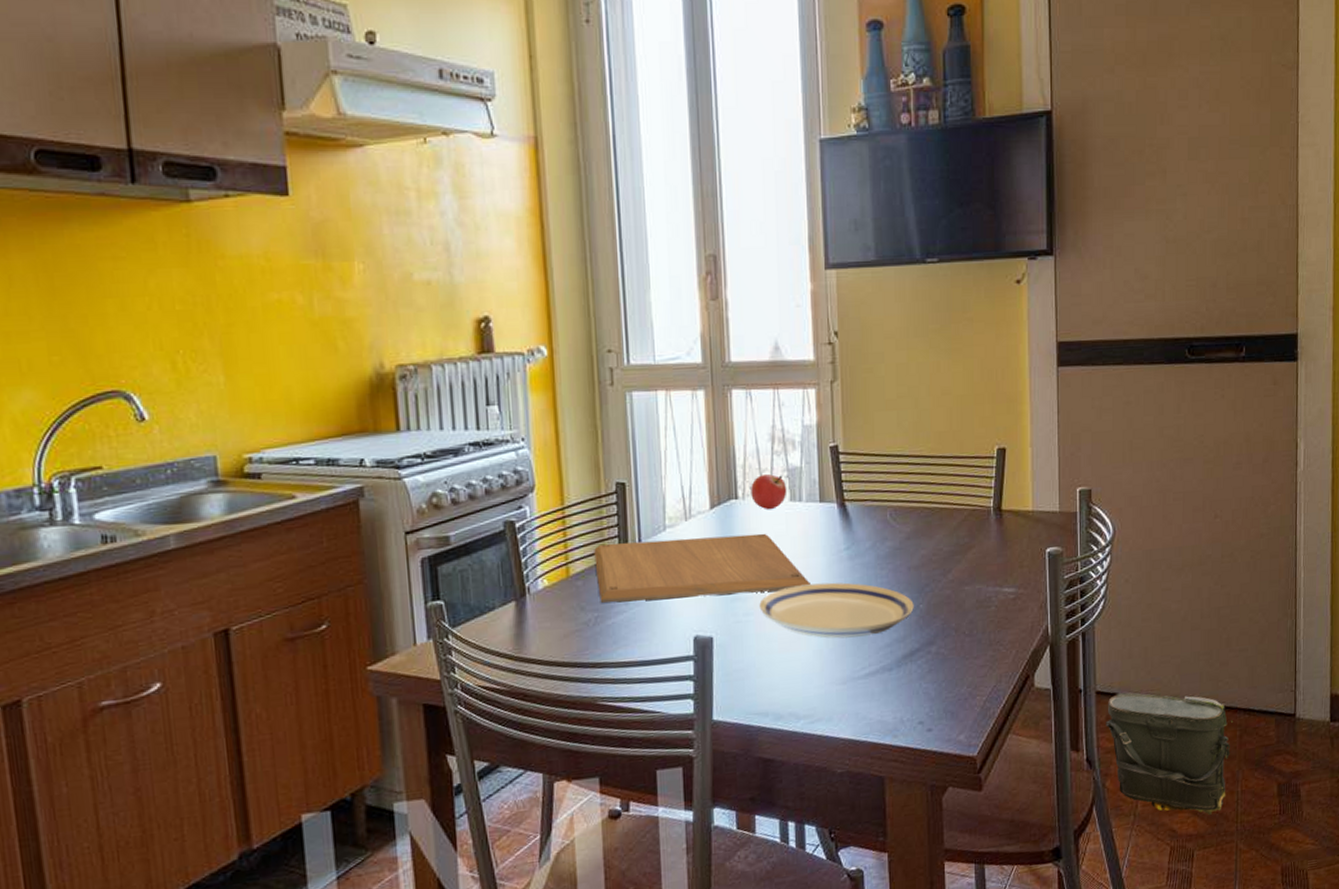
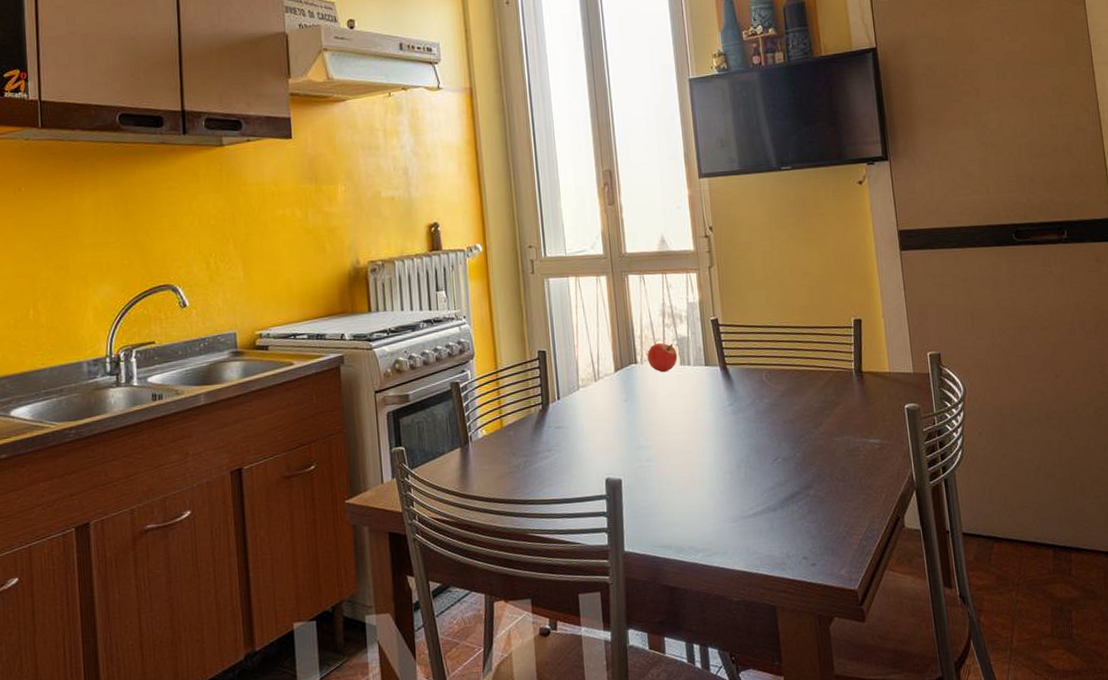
chopping board: present [594,533,812,604] -> none [522,392,702,450]
plate: present [759,582,914,639] -> none [659,433,792,482]
bag: present [1105,692,1234,815] -> none [974,534,1098,652]

